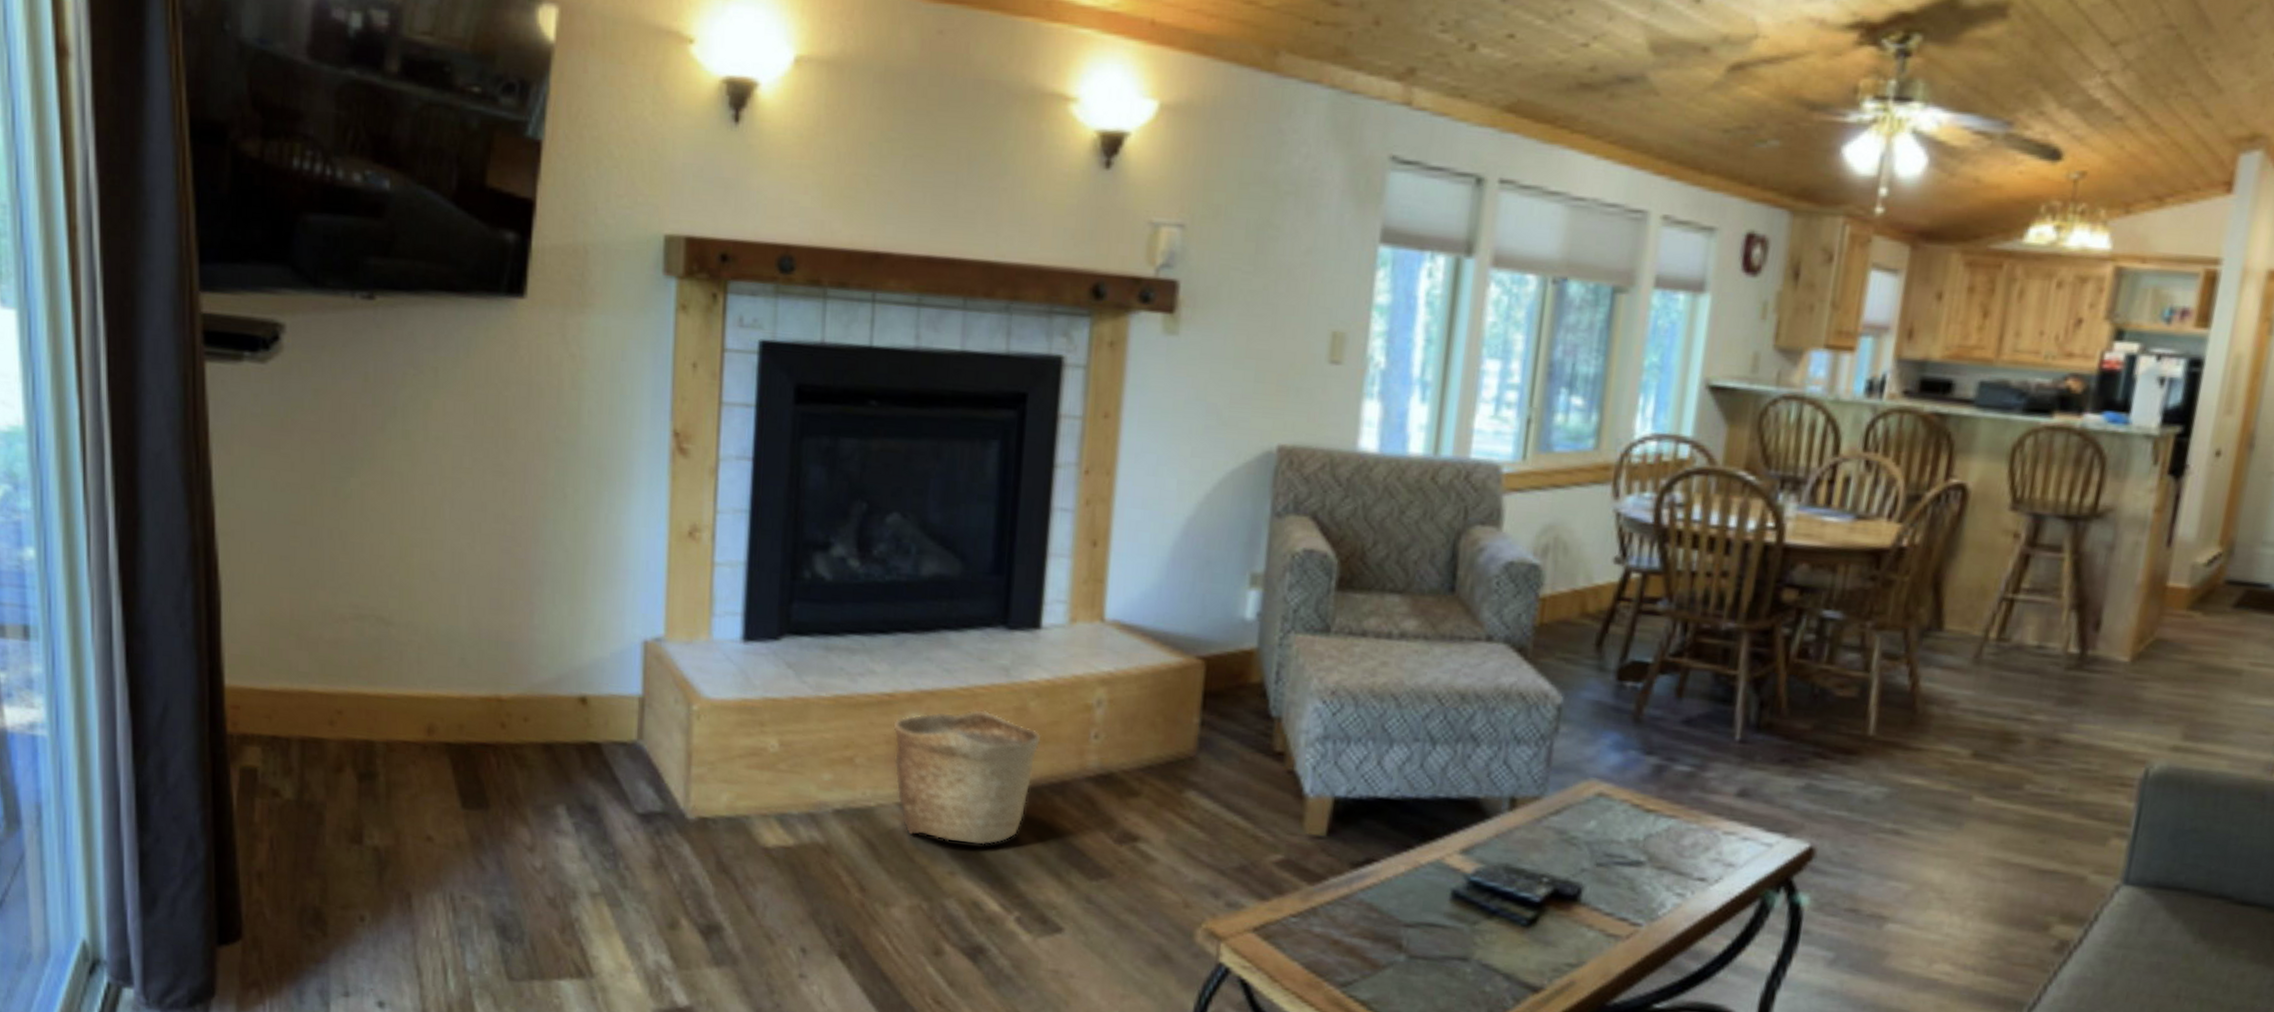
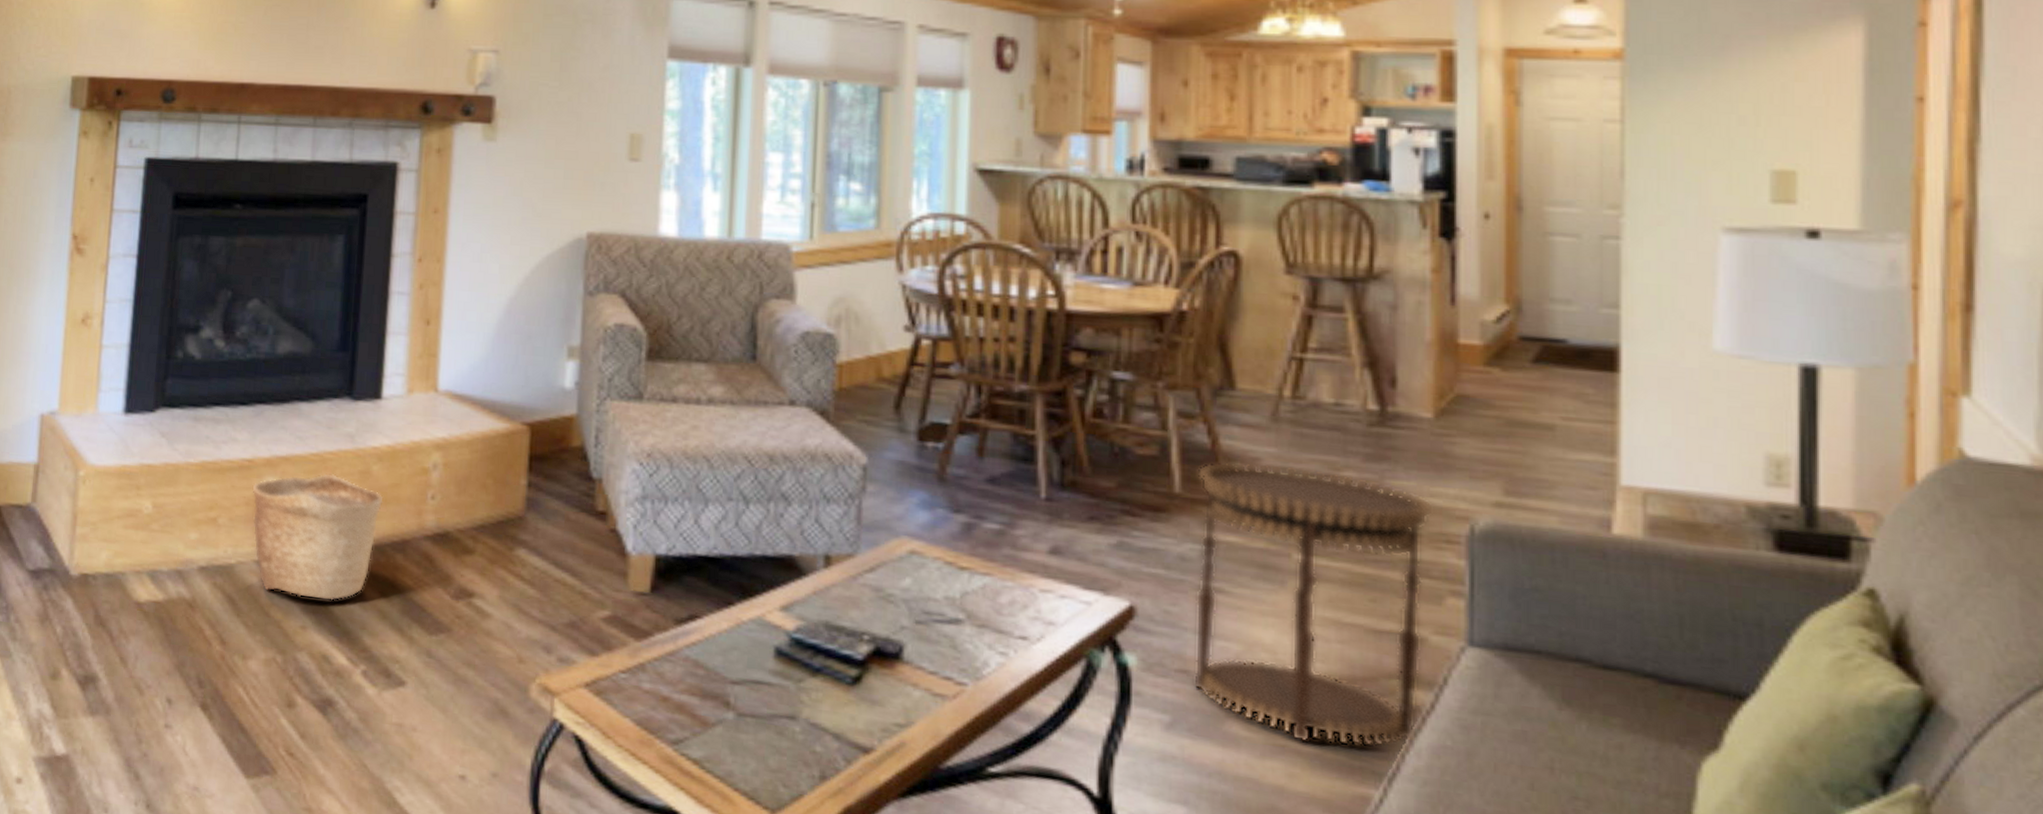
side table: none [1859,704,2115,980] -> present [1192,461,1435,748]

